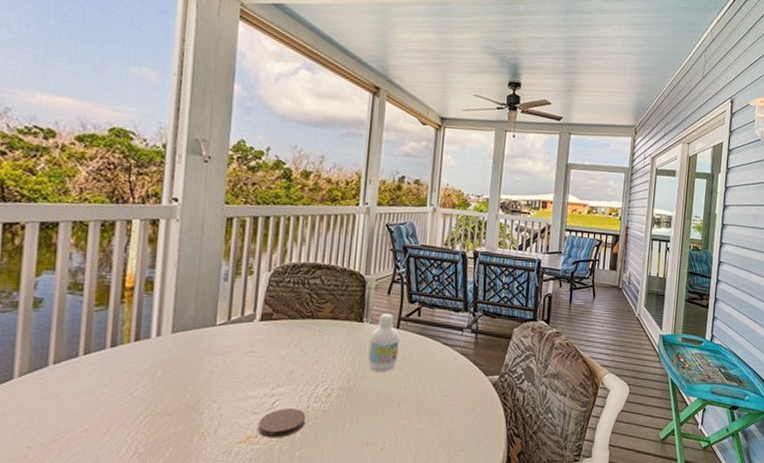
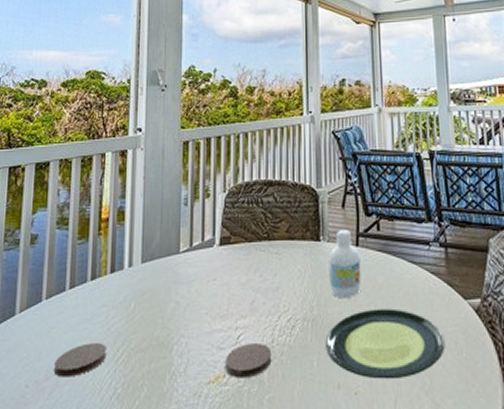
coaster: none [64,407,128,439] -> present [54,343,107,377]
plate: none [358,381,465,438] -> present [325,308,445,380]

